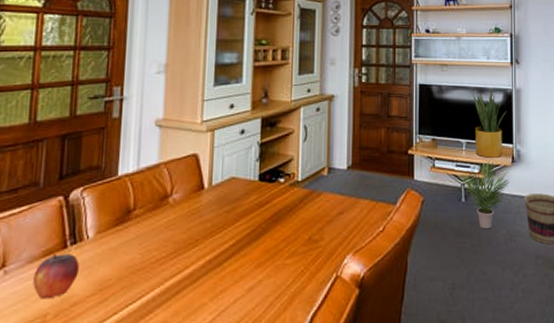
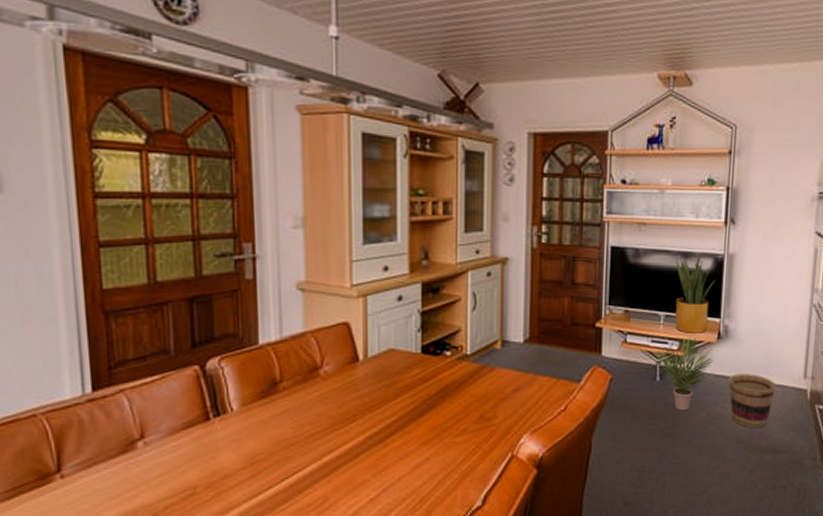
fruit: present [33,253,80,300] -> none [177,425,227,472]

